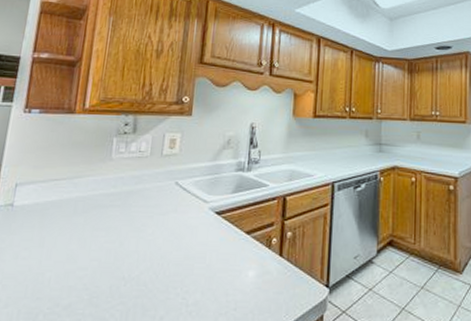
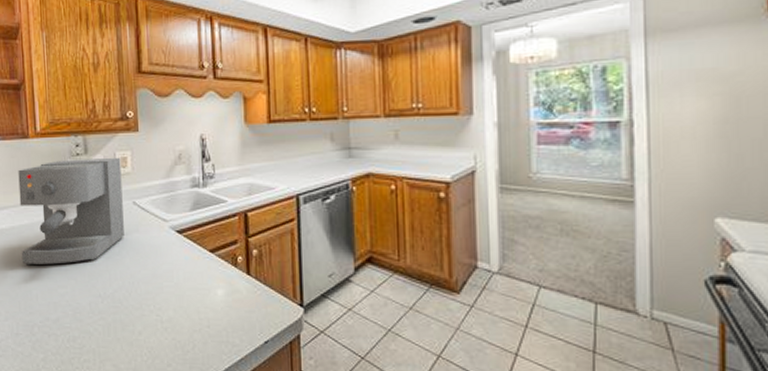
coffee maker: none [39,137,170,245] -> present [18,157,124,266]

